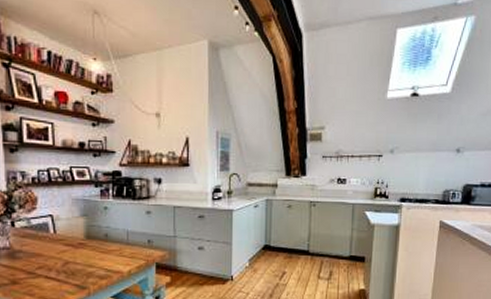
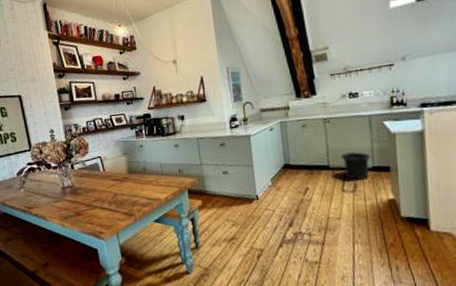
trash can: none [321,239,350,267] -> present [340,152,371,180]

